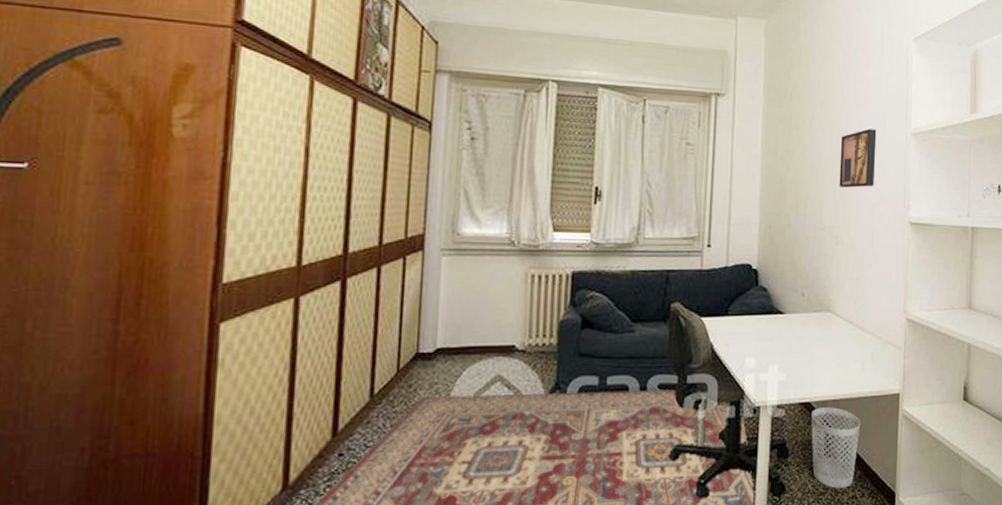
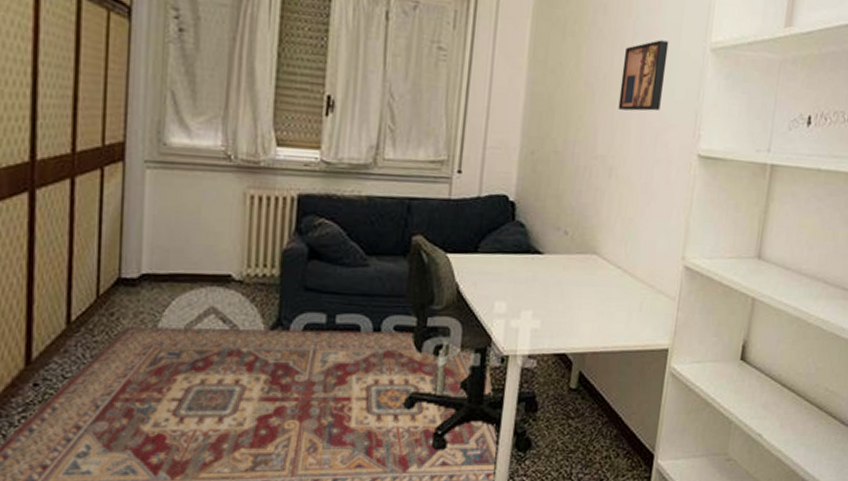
wastebasket: present [811,407,861,489] -> none [563,360,622,447]

